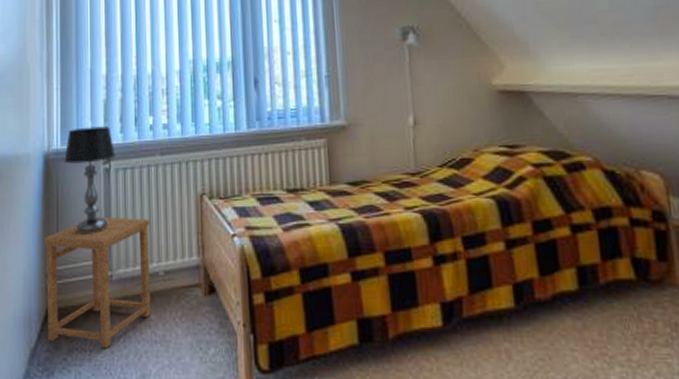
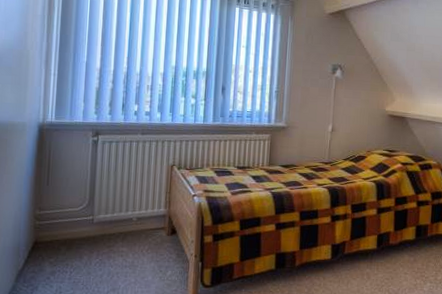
side table: present [44,217,151,349] -> none [34,177,128,271]
table lamp: present [64,126,116,234] -> none [57,107,104,188]

